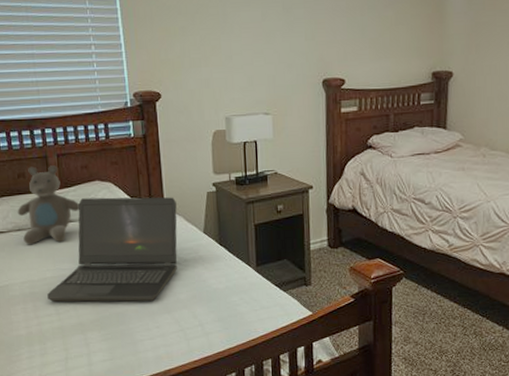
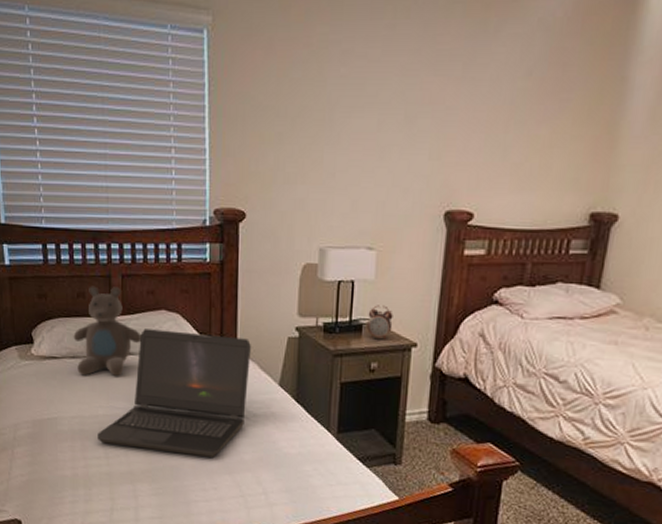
alarm clock: none [271,158,292,187] -> present [367,305,393,340]

